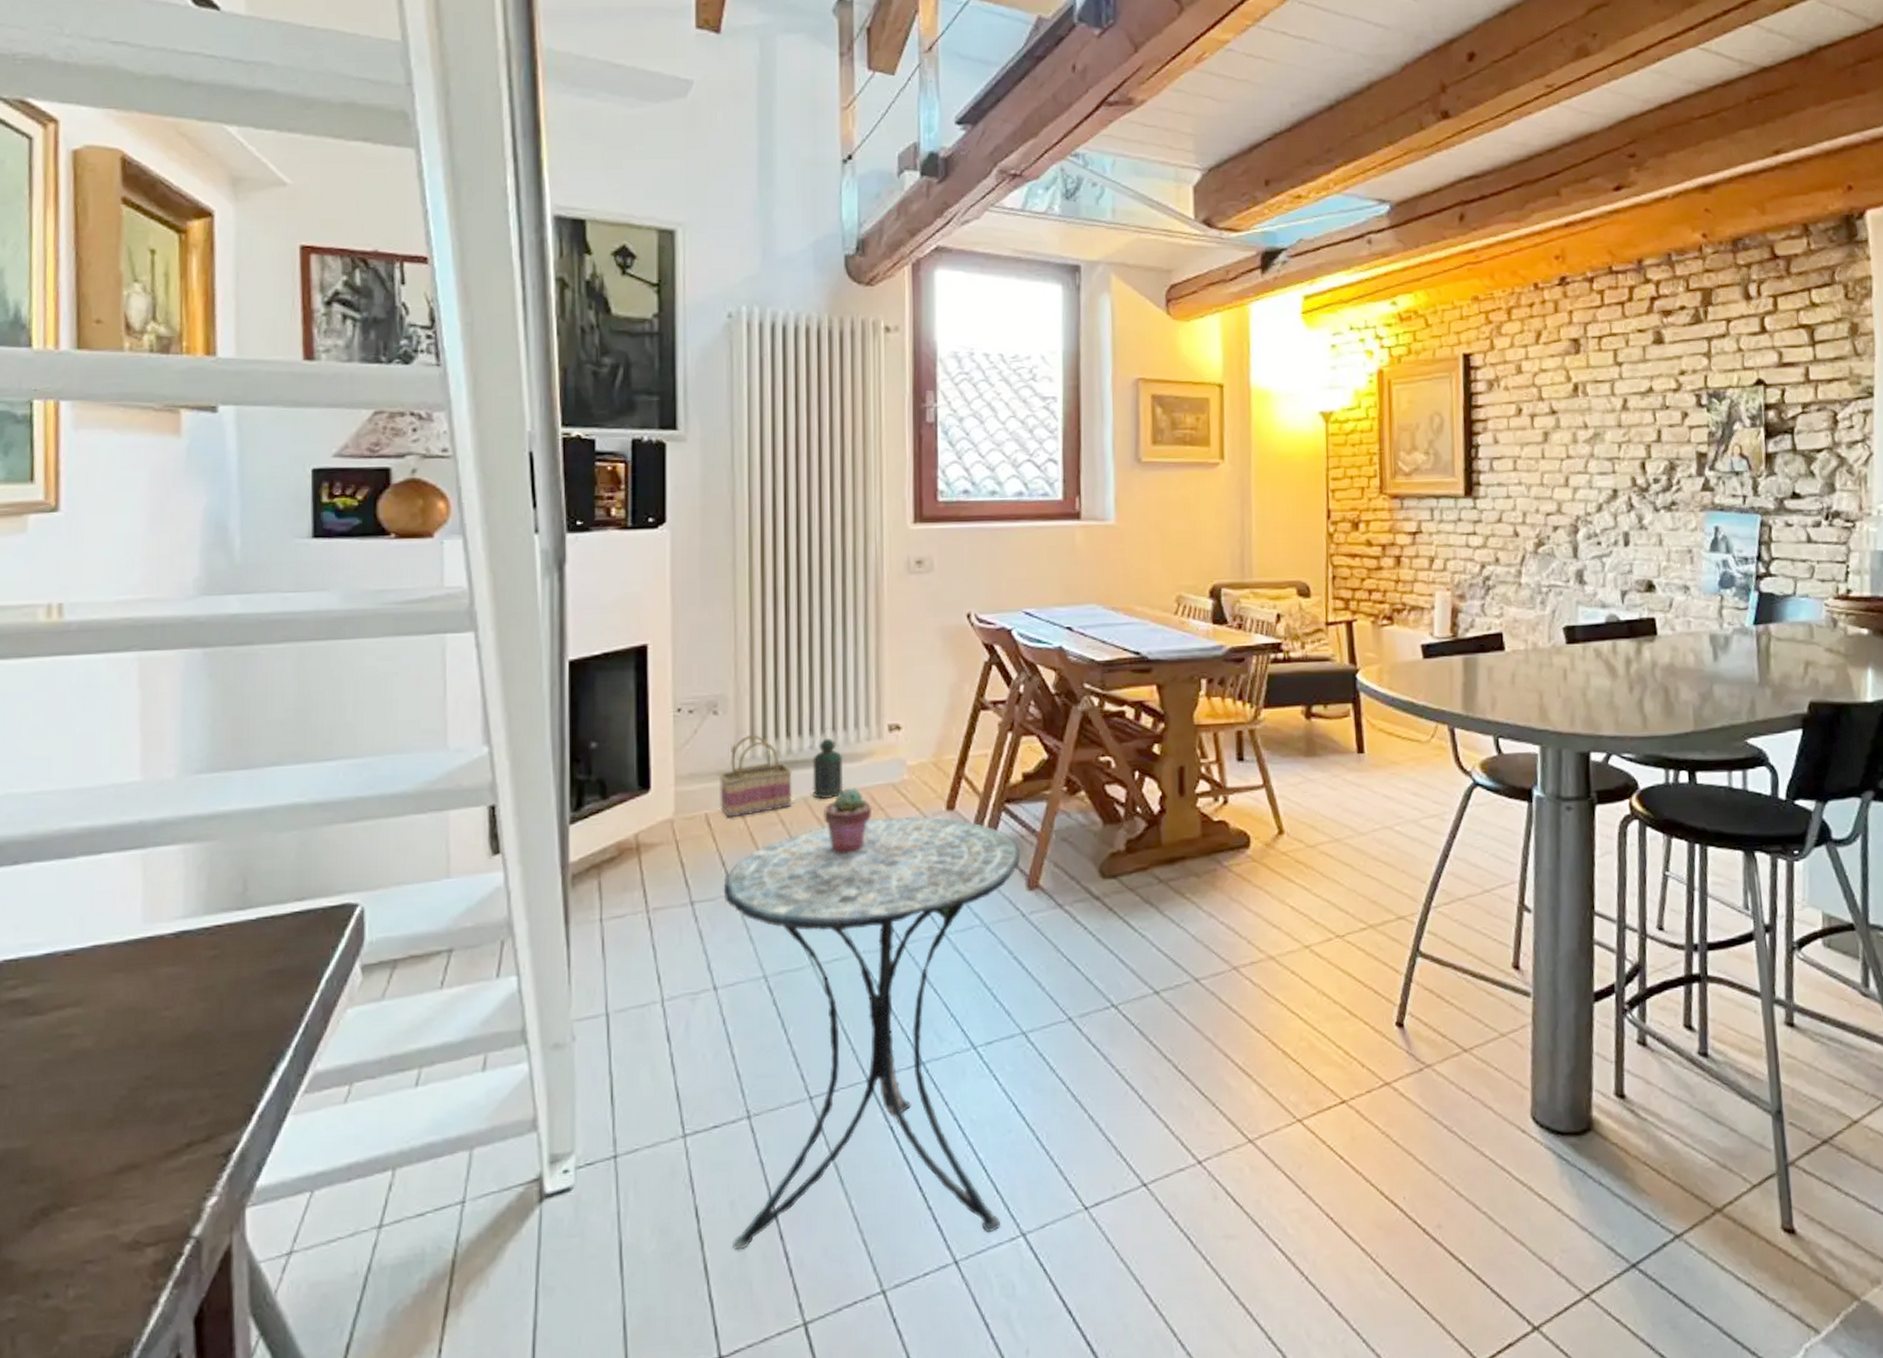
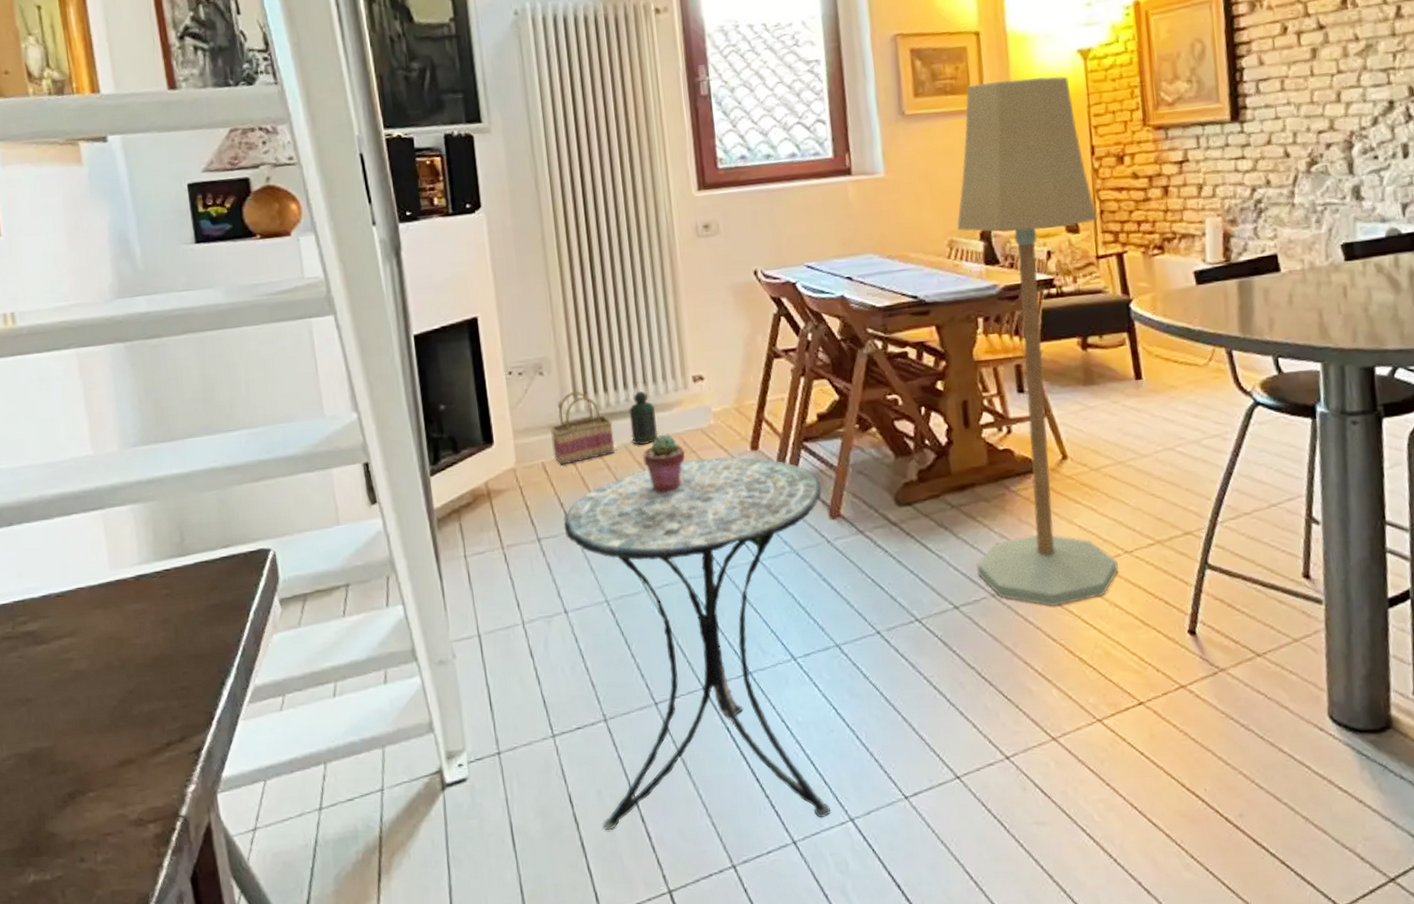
floor lamp: none [1180,435,1329,993] -> present [957,76,1119,606]

